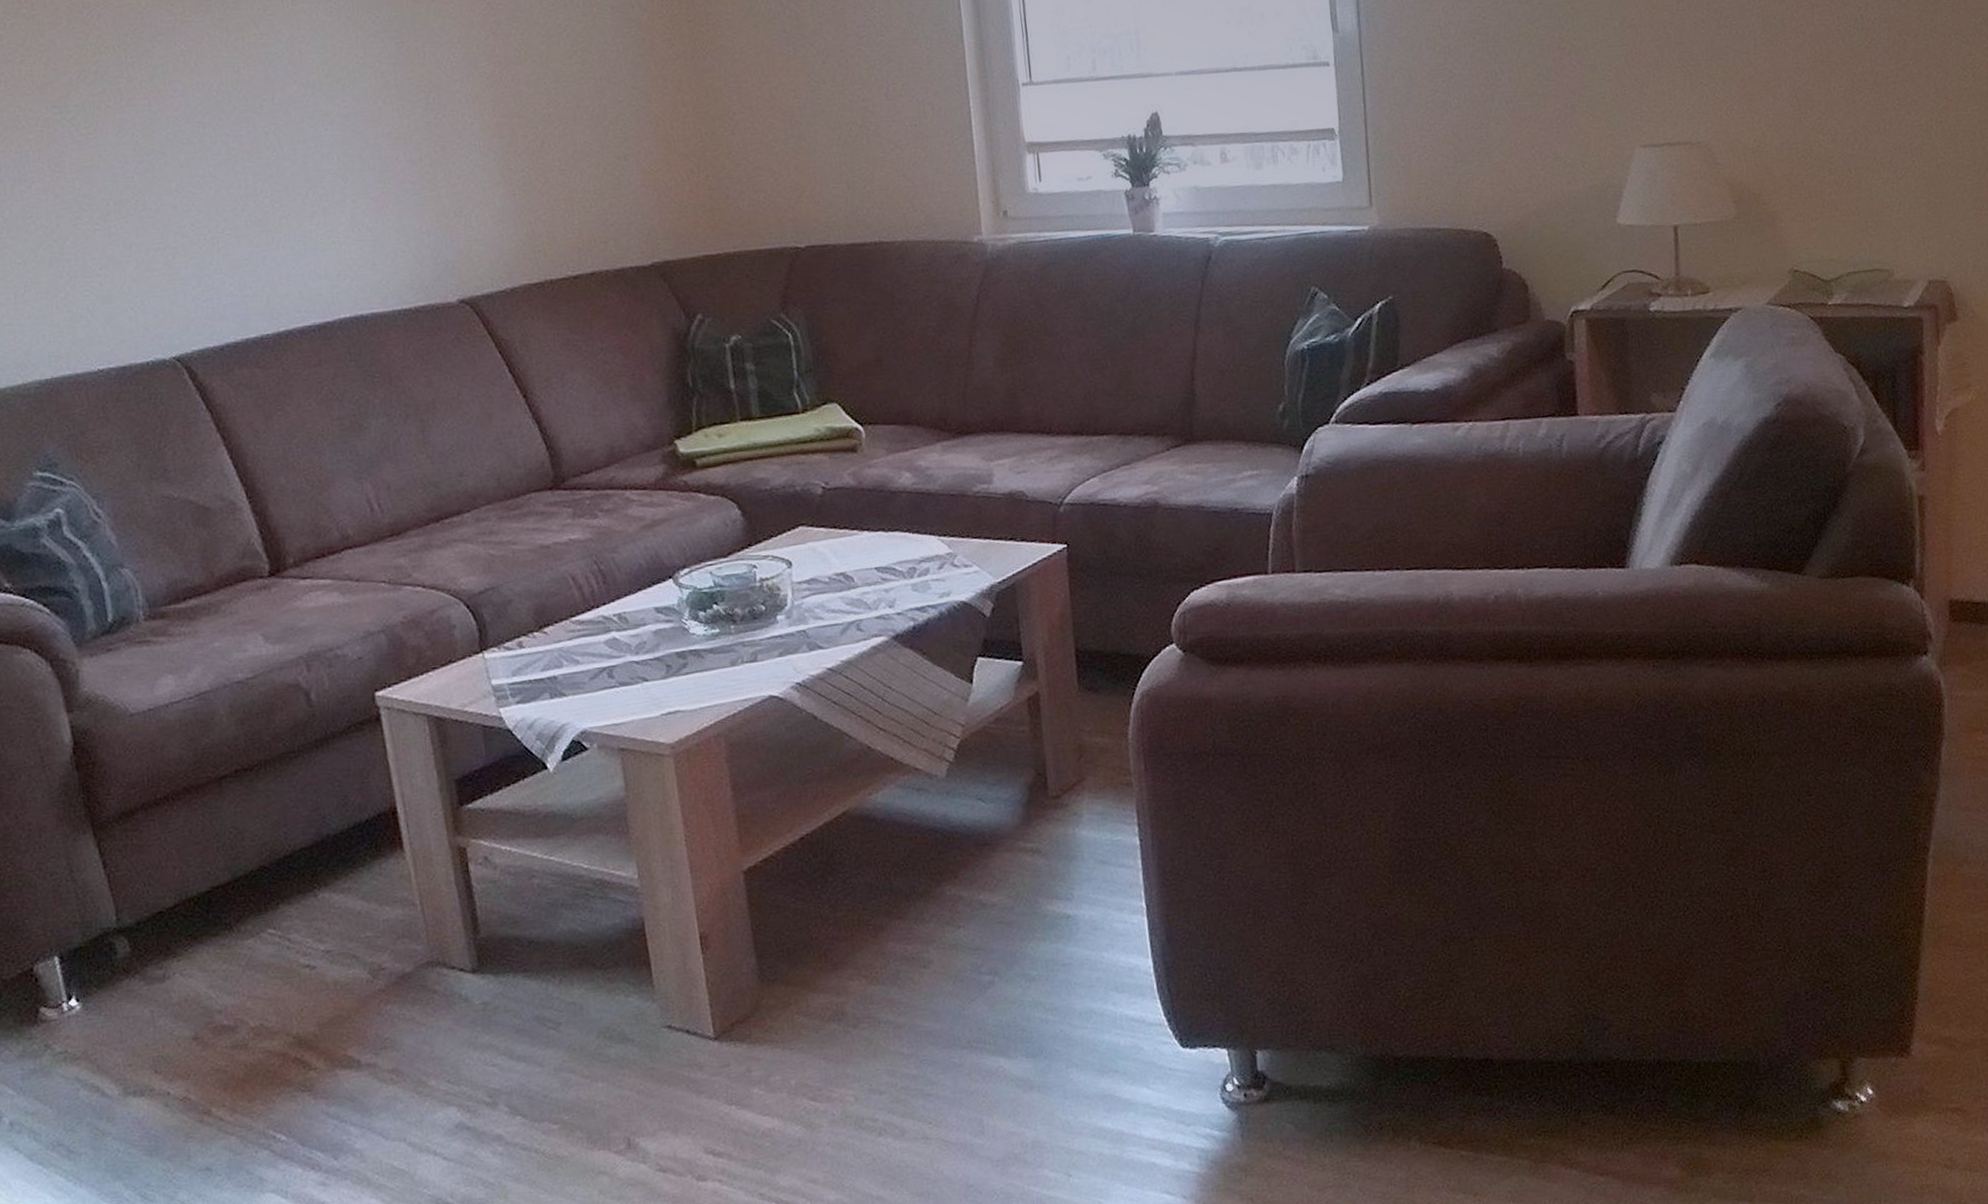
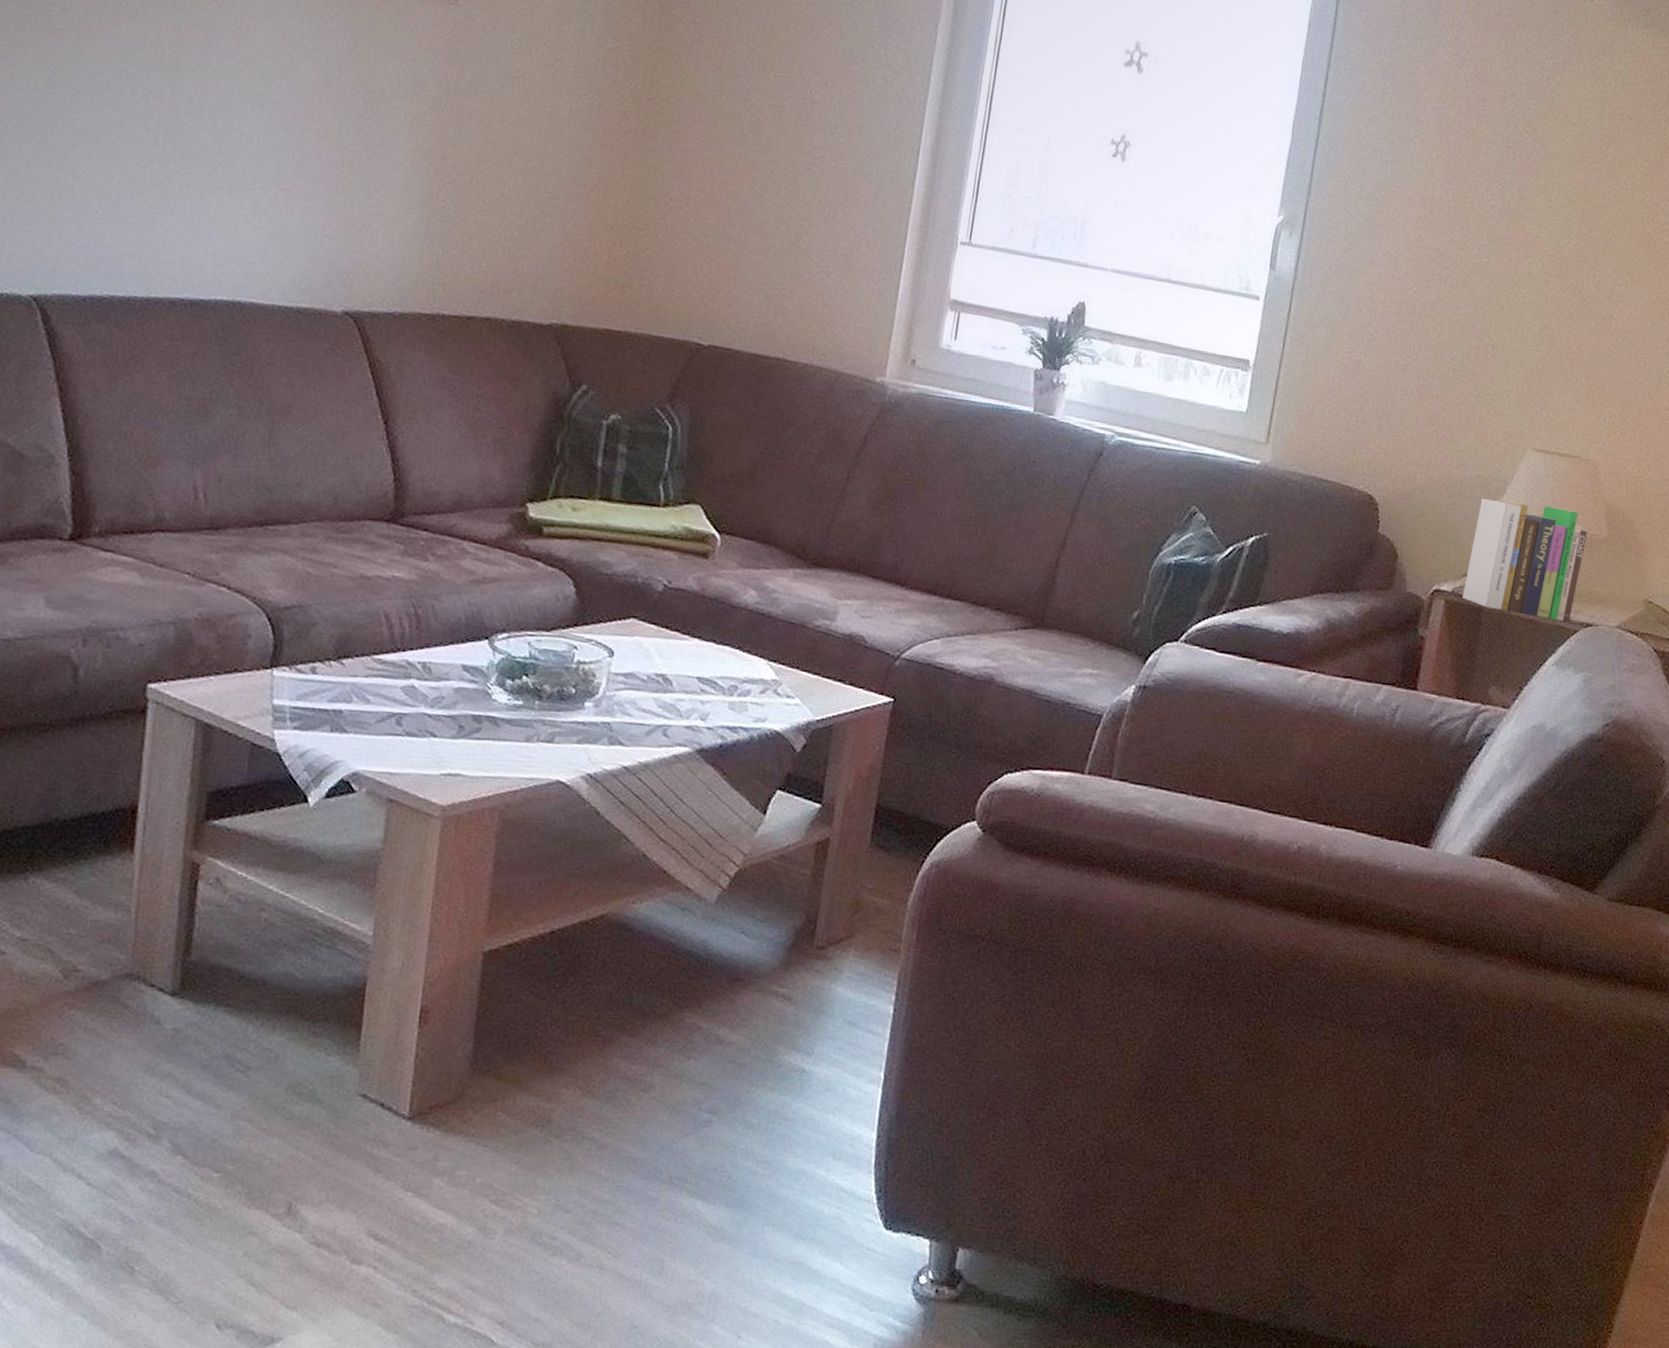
books: none [1599,198,1718,317] -> present [1463,498,1588,622]

